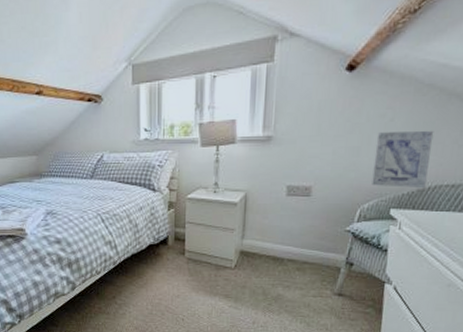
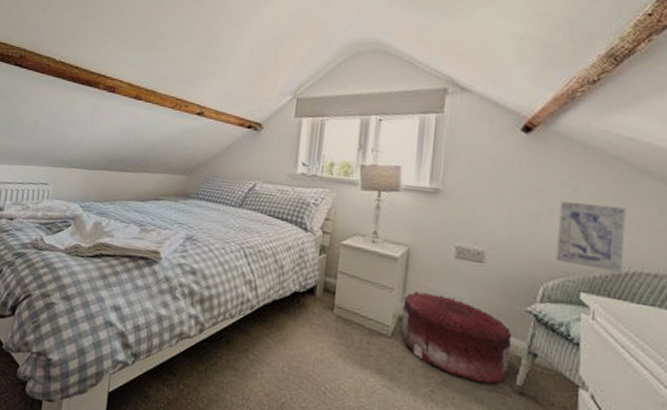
pouf: none [242,228,334,292] -> present [400,290,512,384]

